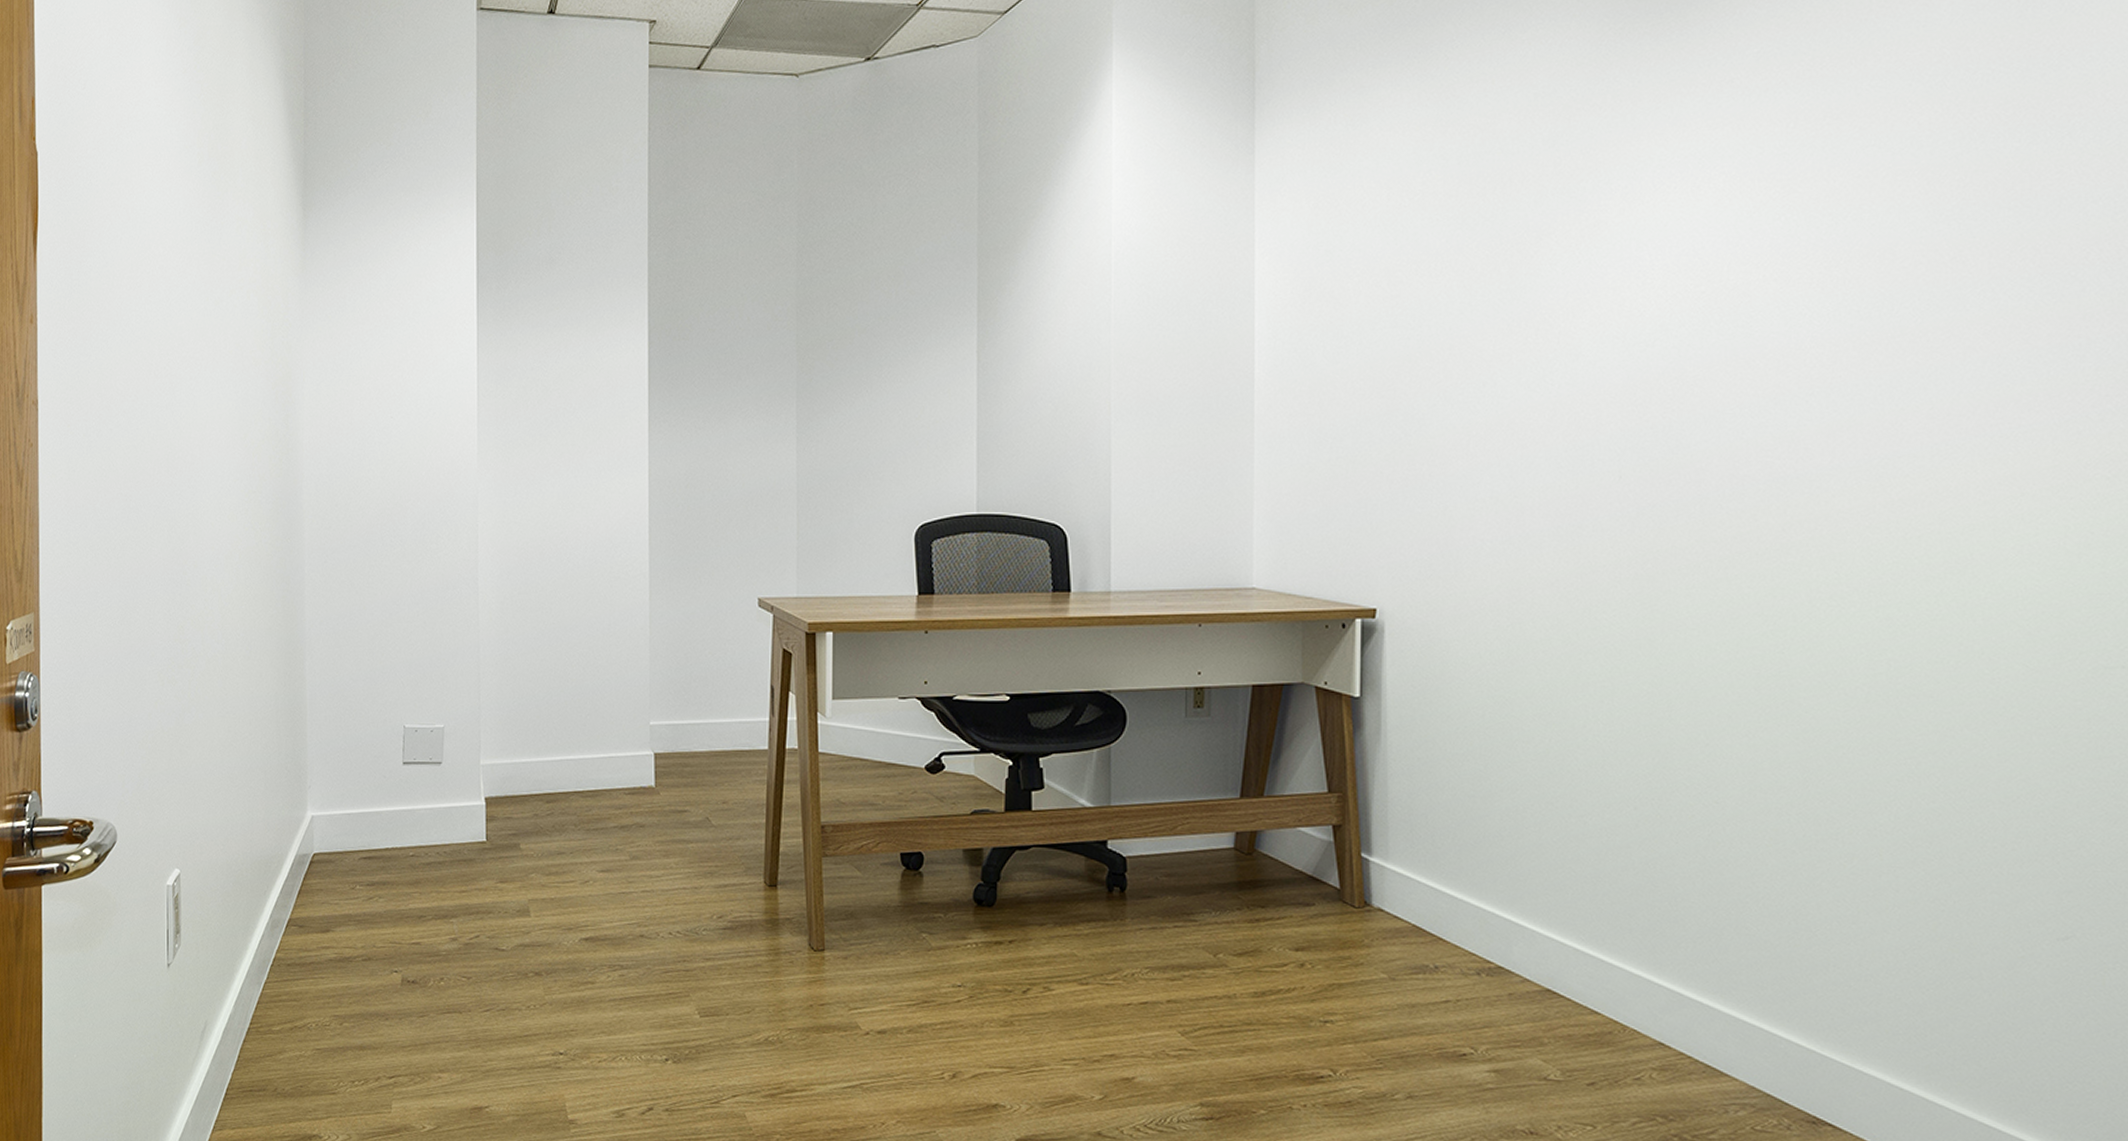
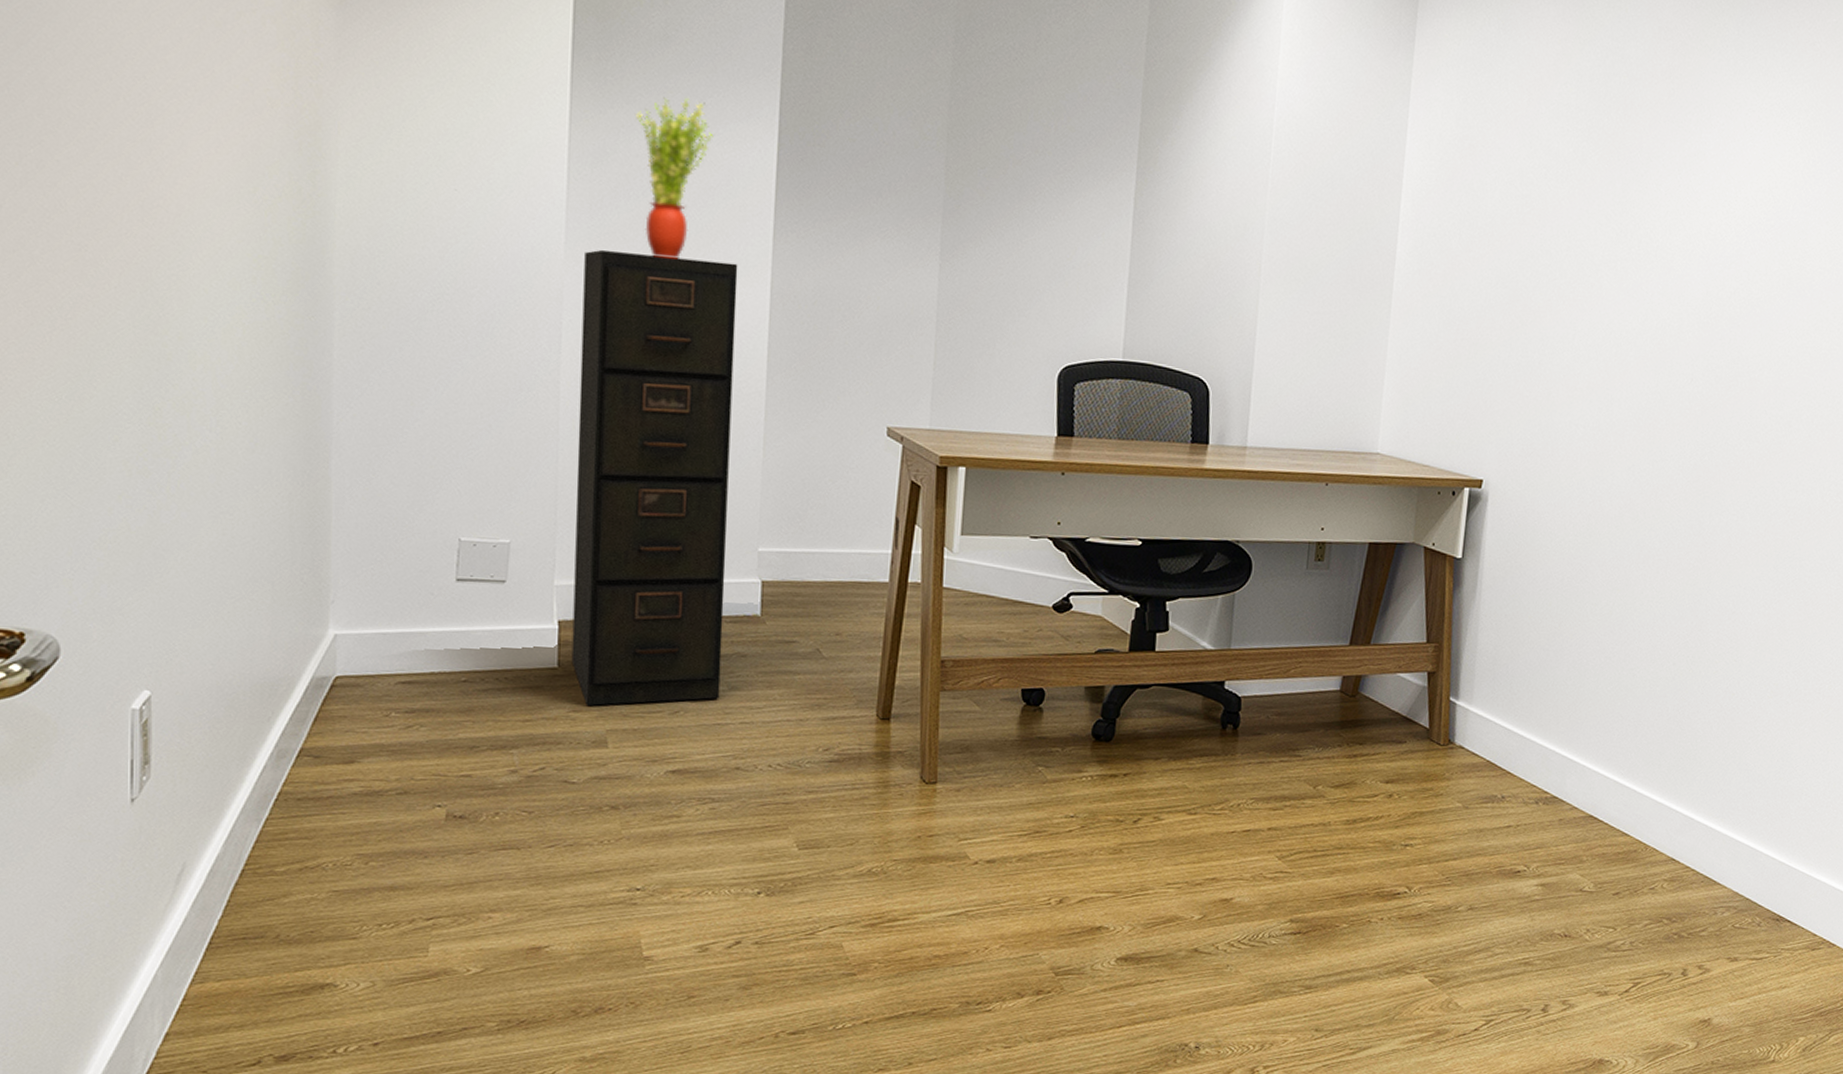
filing cabinet: none [494,456,623,877] -> present [571,249,738,706]
potted plant: none [529,312,594,458] -> present [634,98,714,259]

